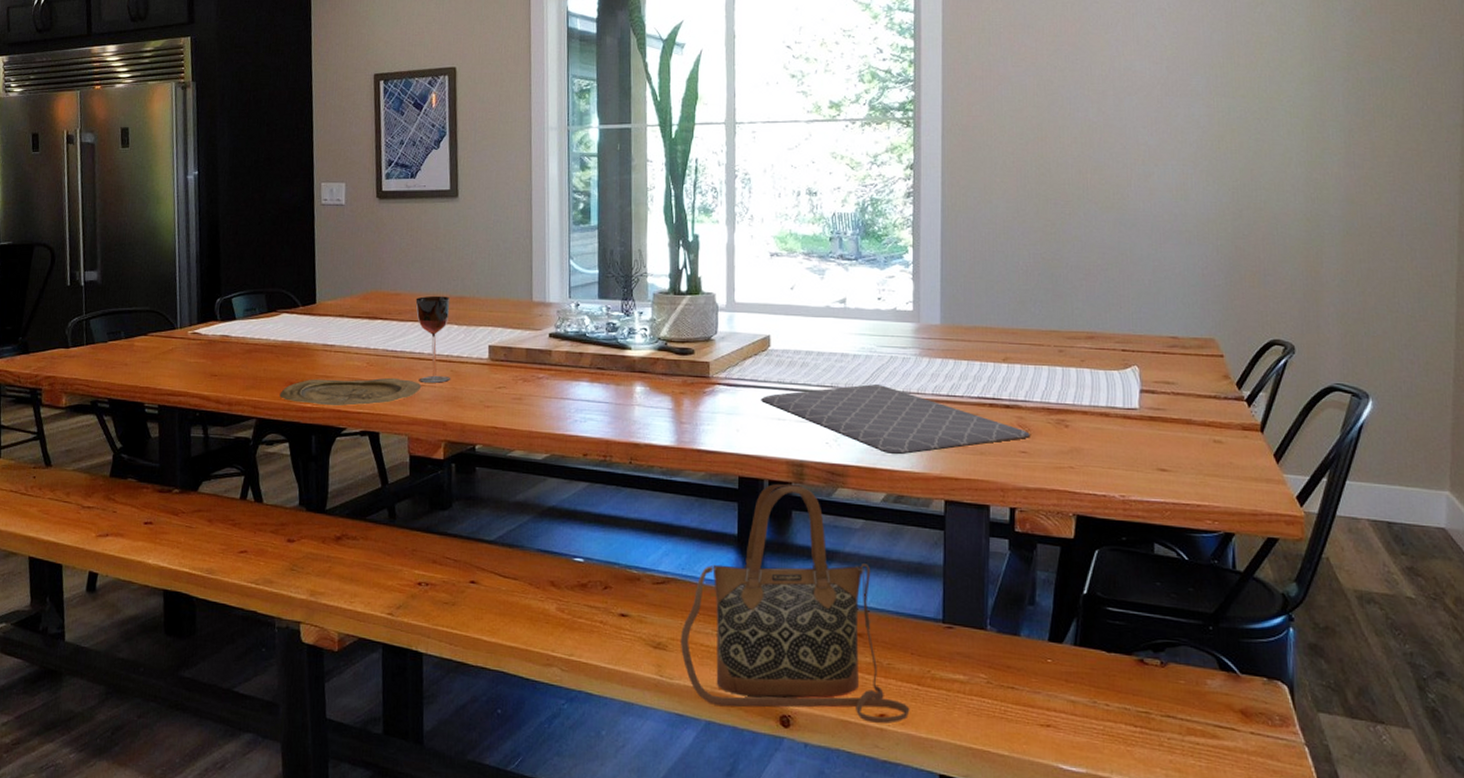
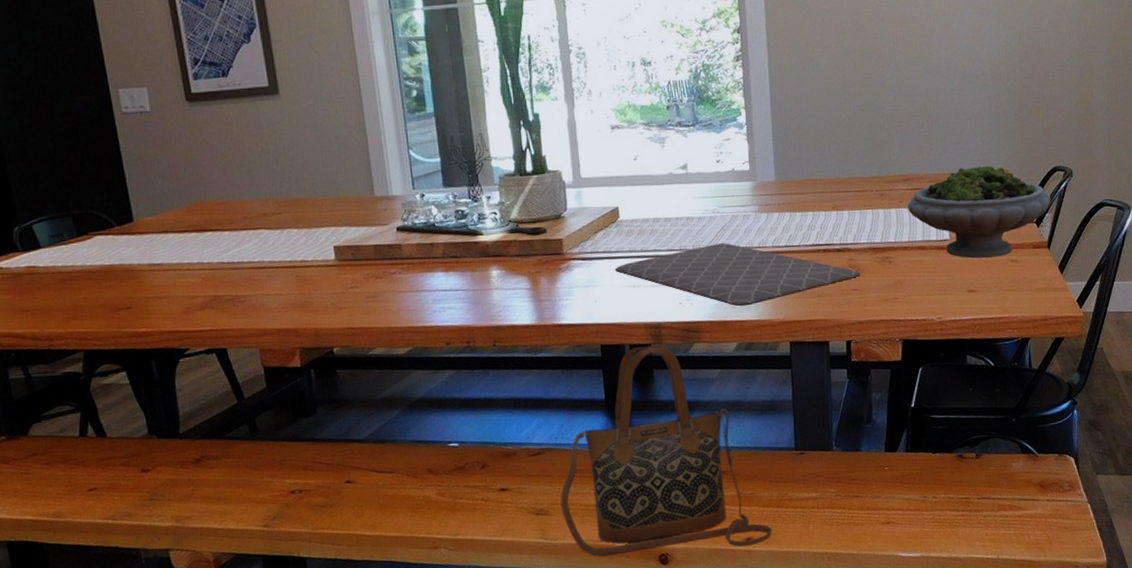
plate: present [279,377,422,407] -> none [107,290,267,329]
wineglass: present [415,295,450,383] -> none [247,199,297,292]
planter: none [1091,330,1267,435] -> present [908,165,1051,259]

